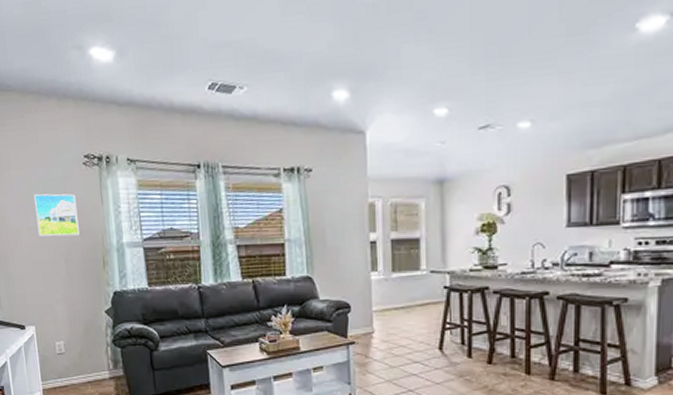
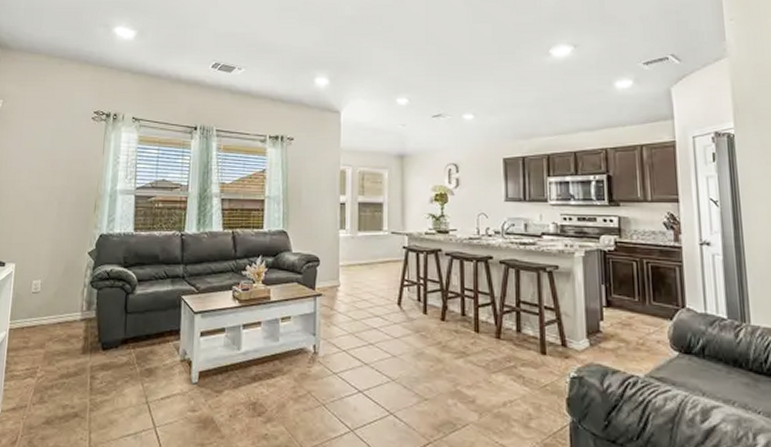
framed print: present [34,193,80,236] -> none [37,142,80,181]

